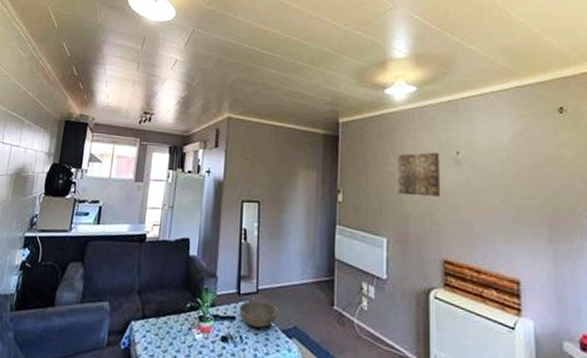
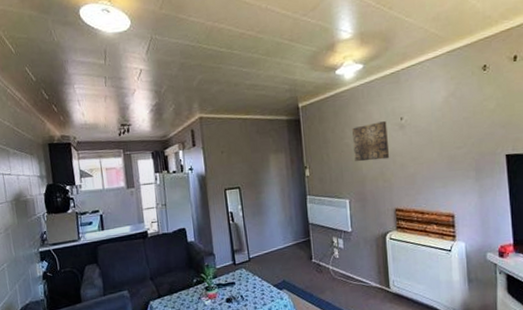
bowl: present [239,300,279,328] -> none [237,266,269,287]

